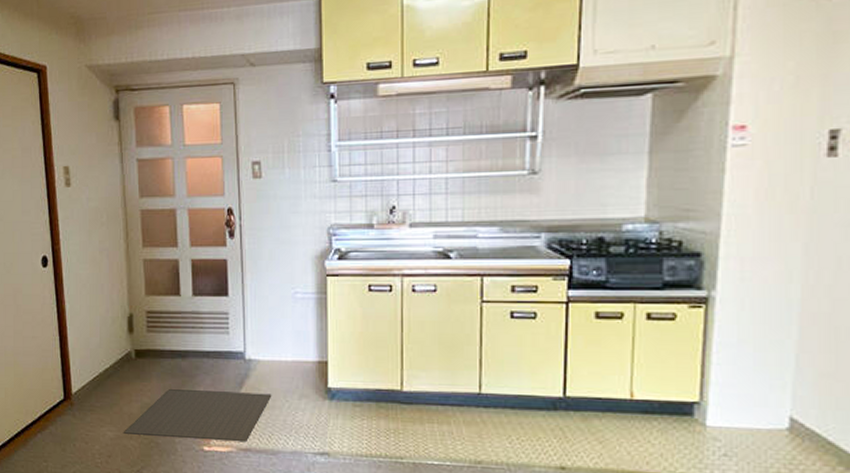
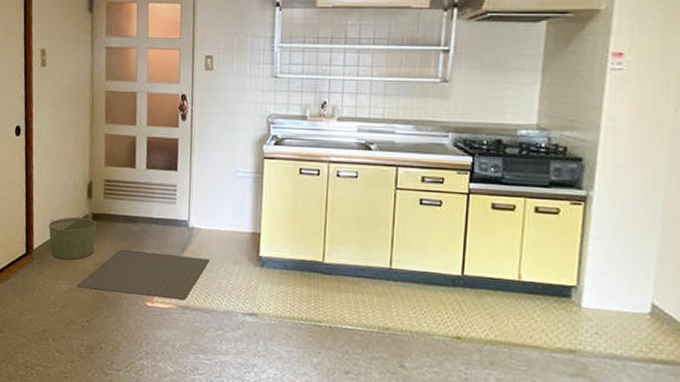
basket: none [87,354,141,404] -> present [49,216,97,261]

